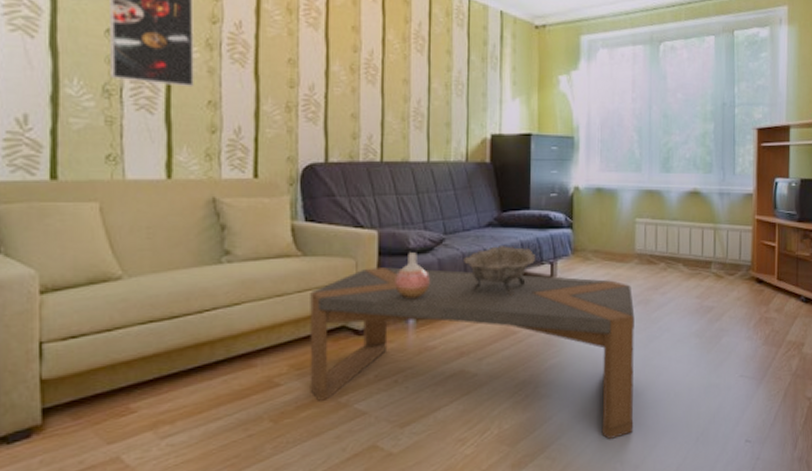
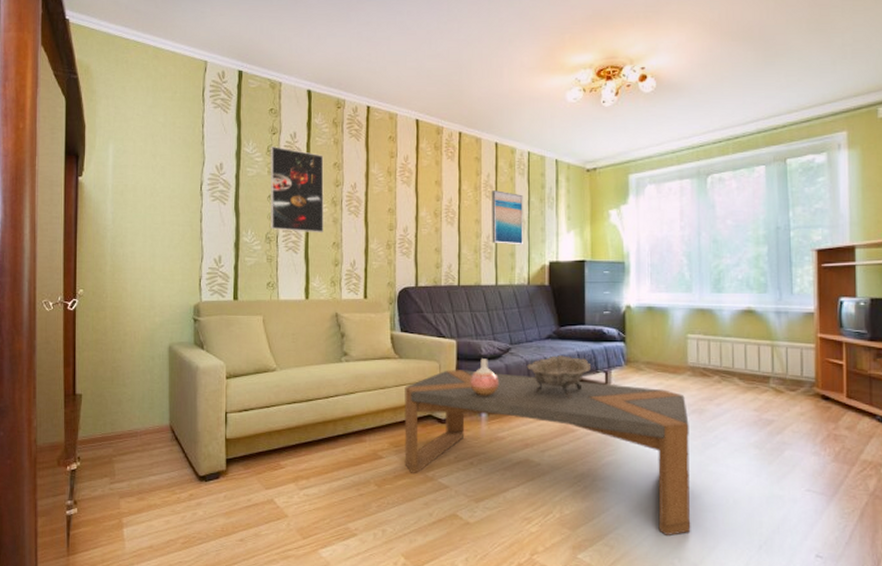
wall art: none [423,43,462,114] -> present [492,190,523,245]

